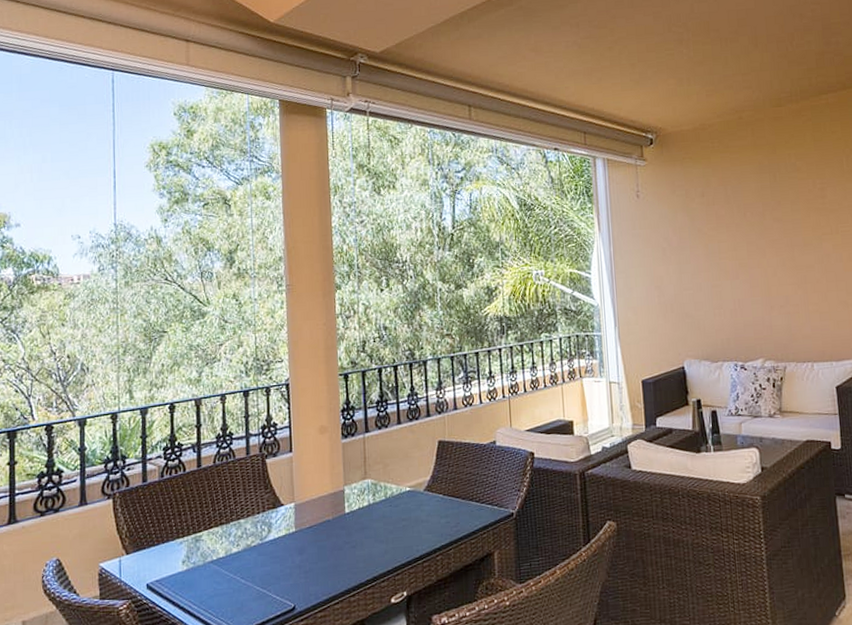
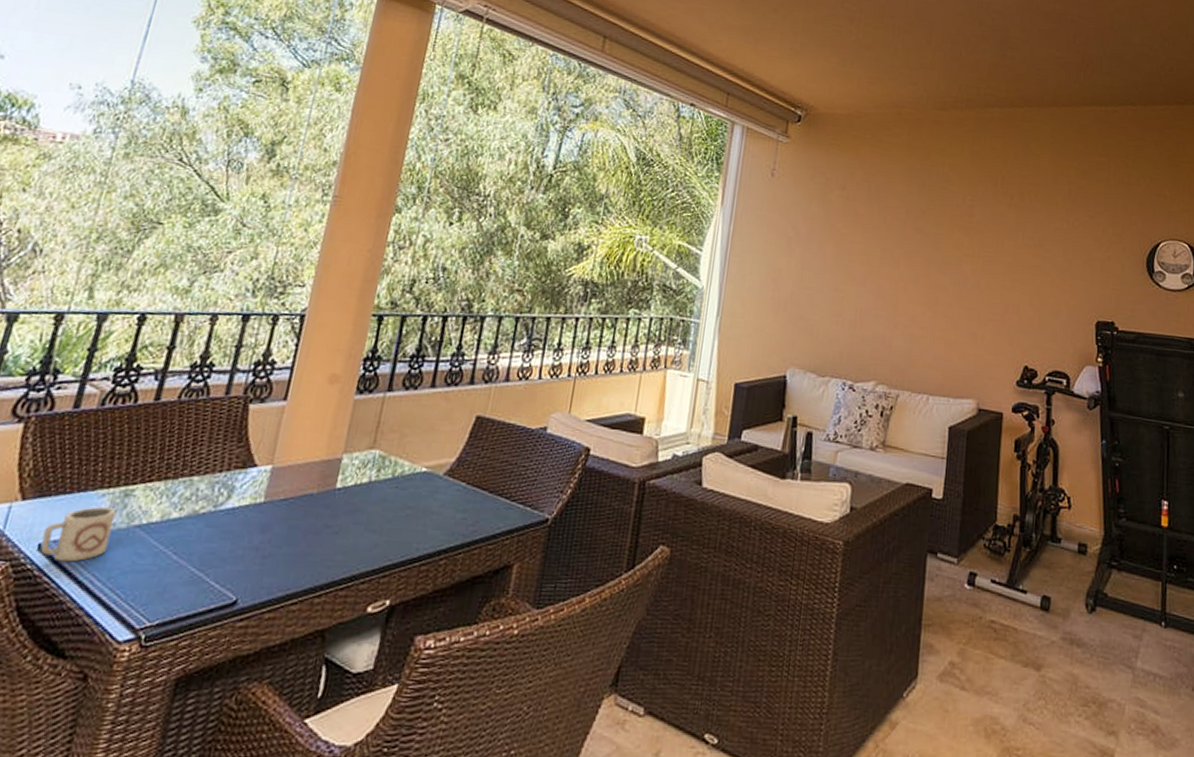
cup: none [148,551,194,595] -> present [40,506,117,562]

